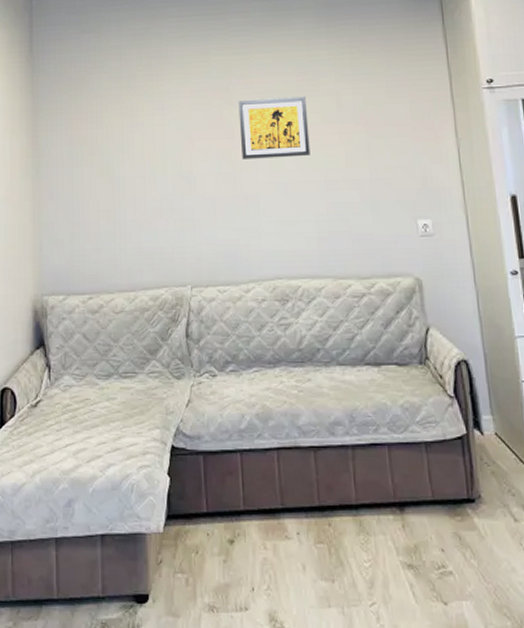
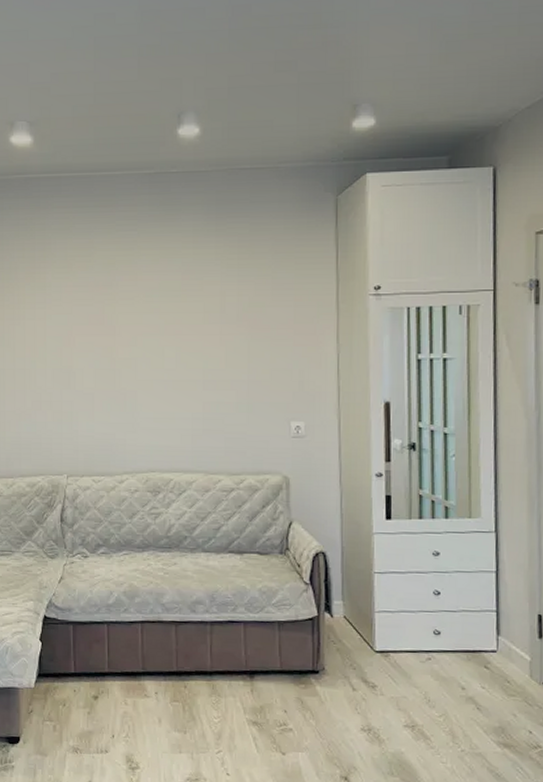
wall art: present [238,96,310,159] -> none [121,296,191,356]

